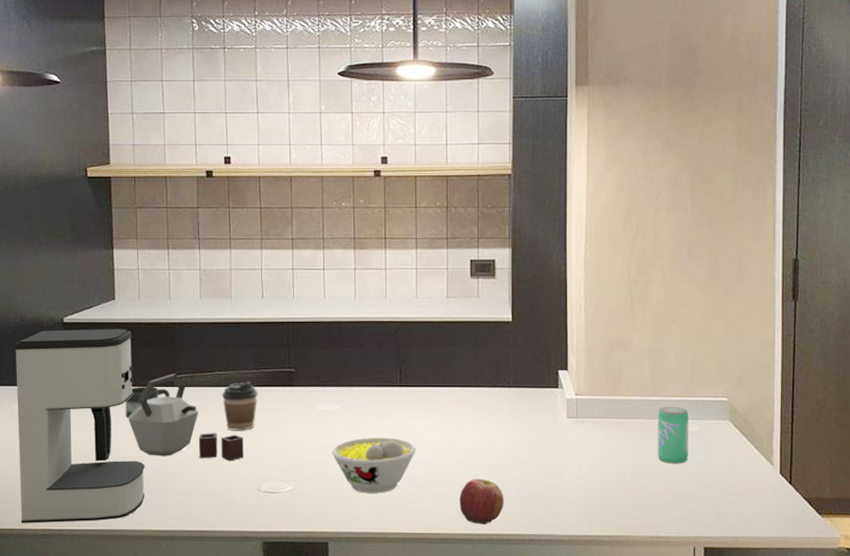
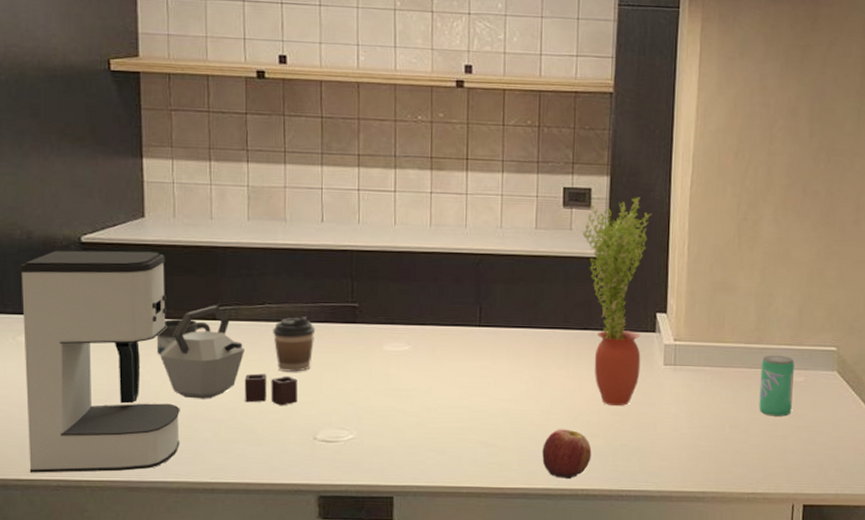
bowl: present [332,437,416,494] -> none [400,382,496,444]
potted plant: none [488,266,551,457] -> present [581,197,652,407]

